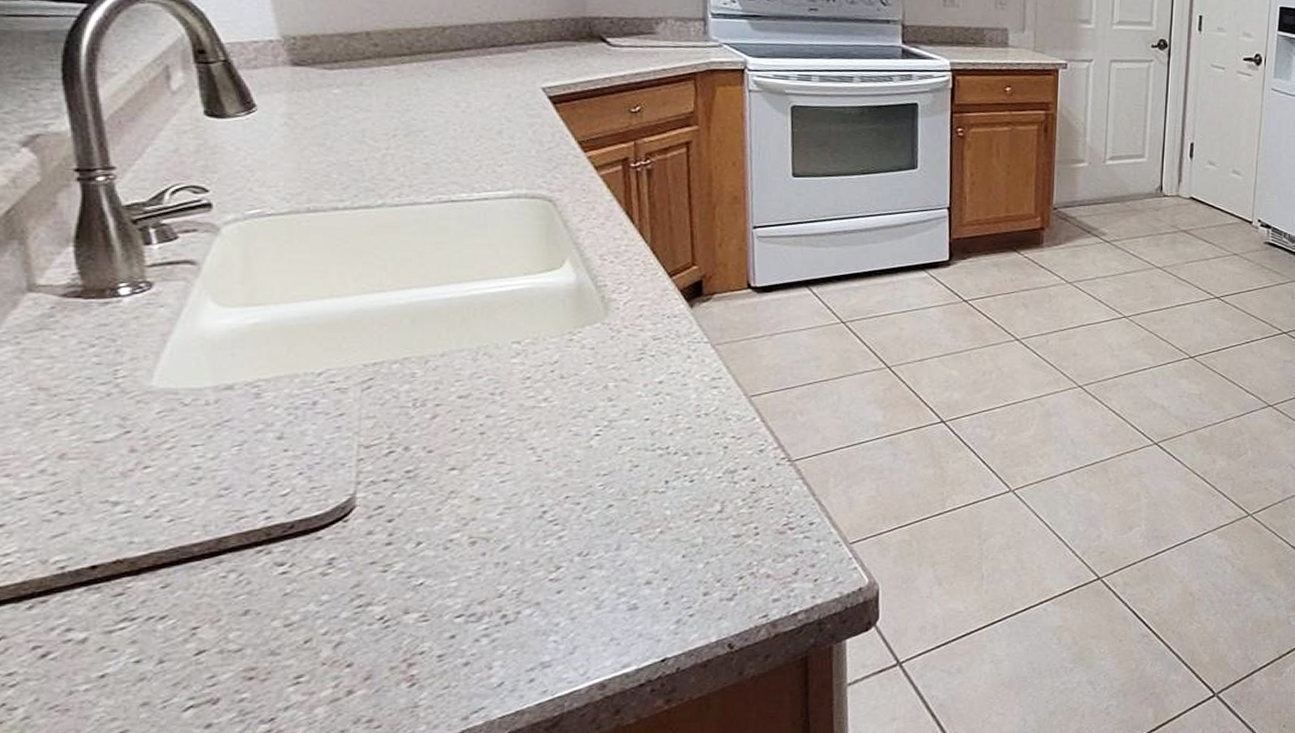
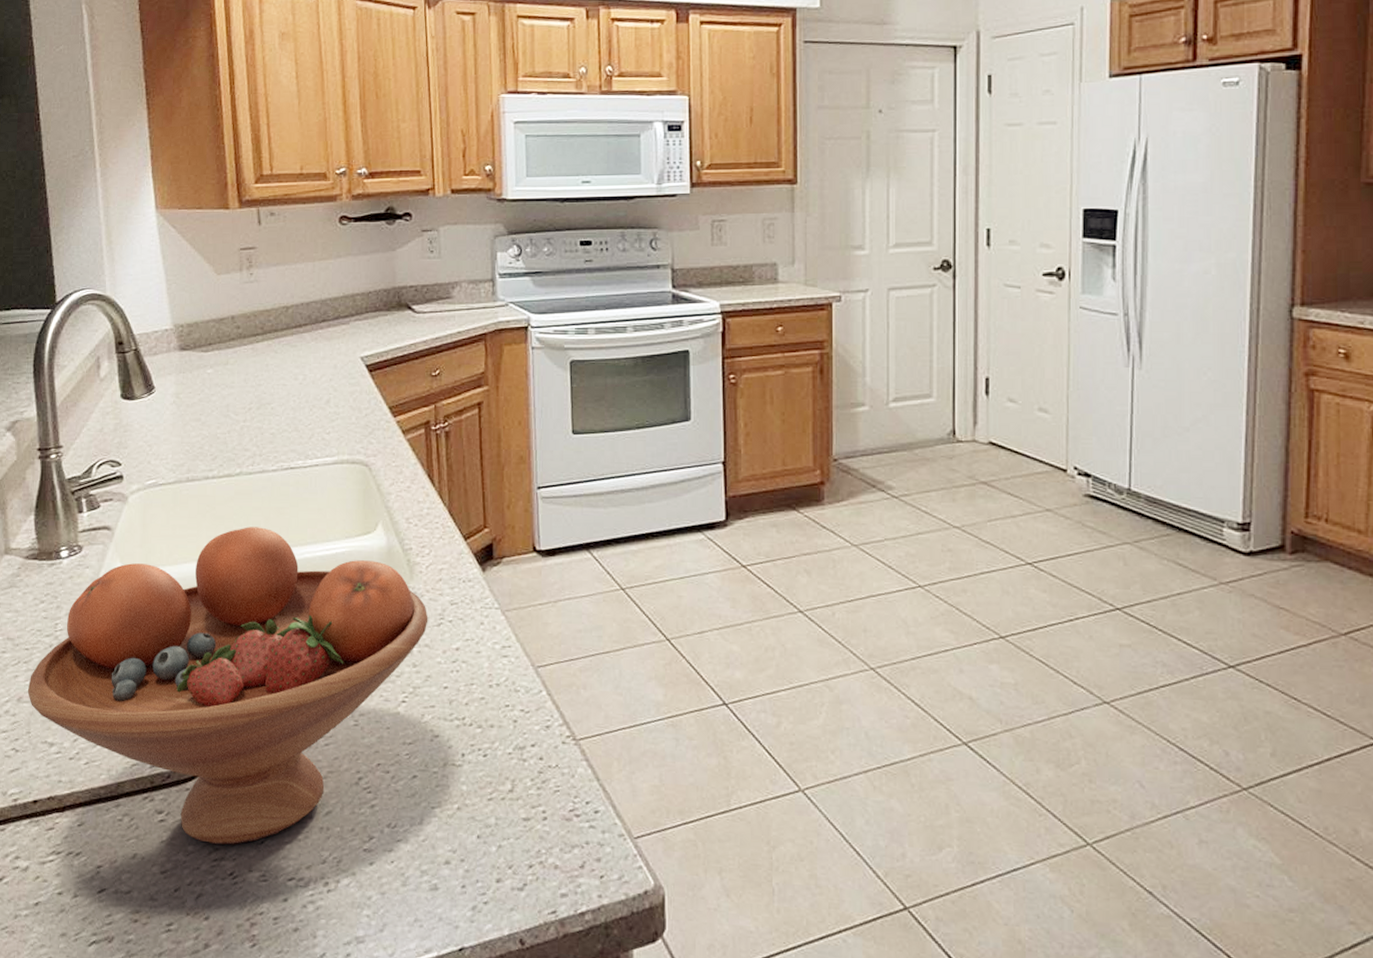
fruit bowl: none [74,262,627,591] -> present [27,527,428,845]

